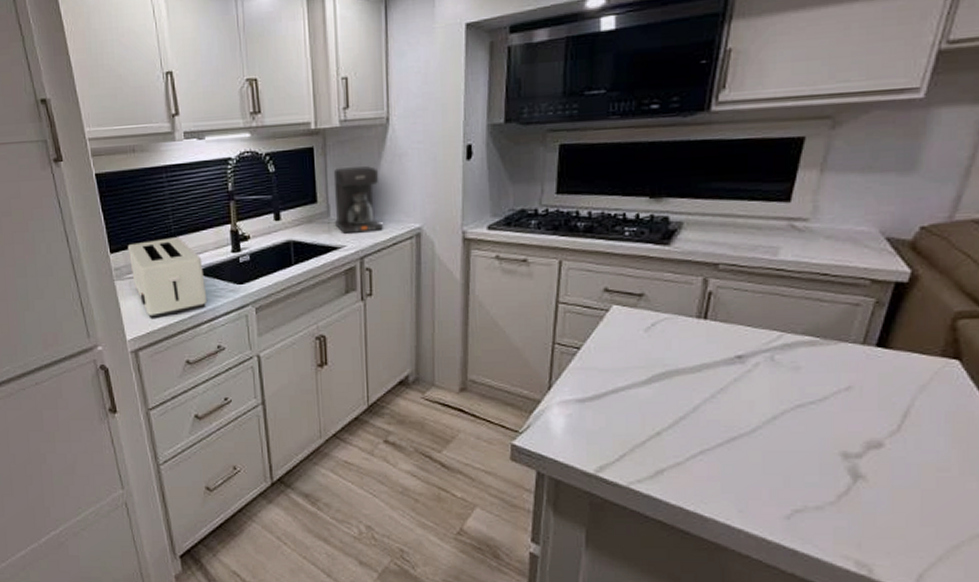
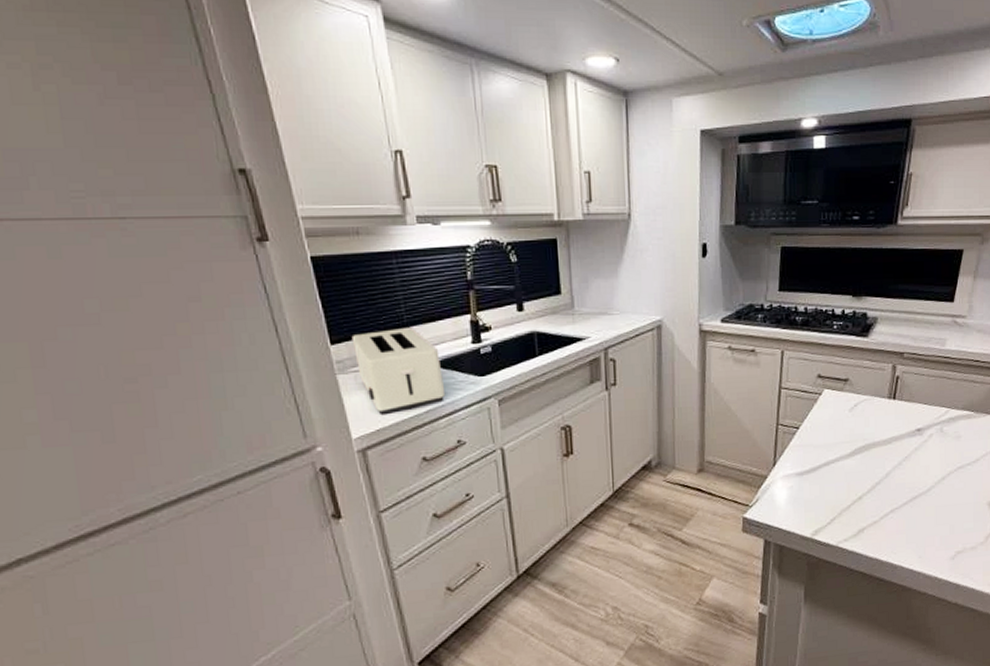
coffee maker: present [333,166,383,234] -> none [577,260,626,325]

